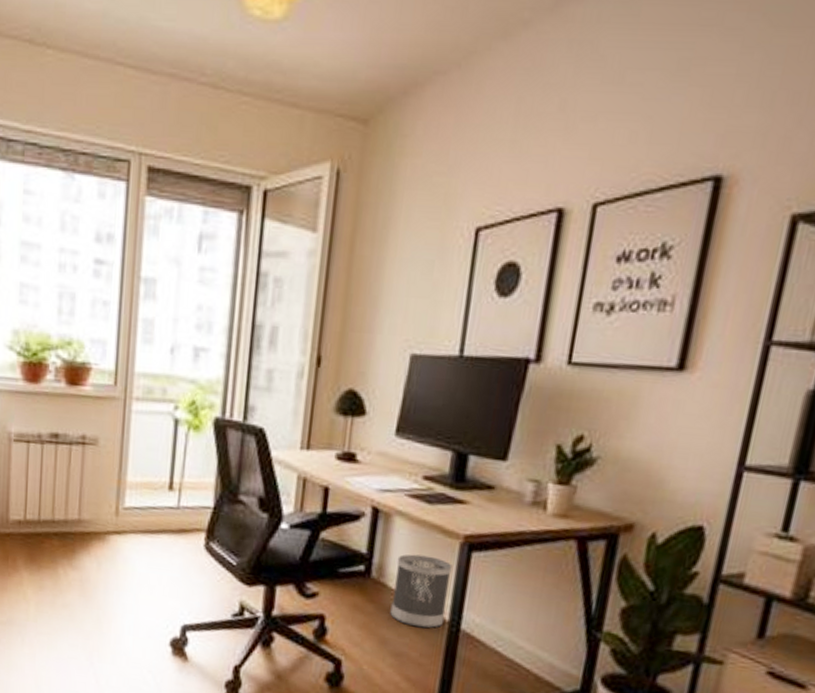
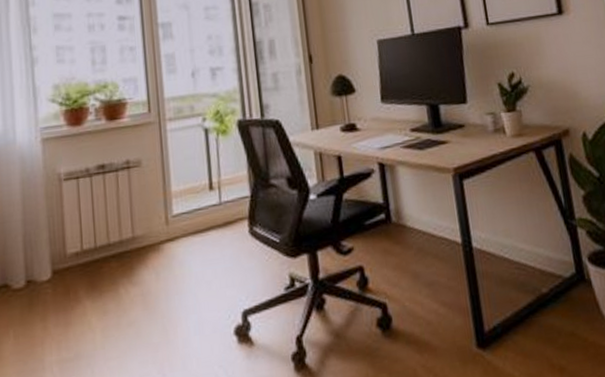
wastebasket: present [390,554,453,629] -> none [408,192,459,256]

